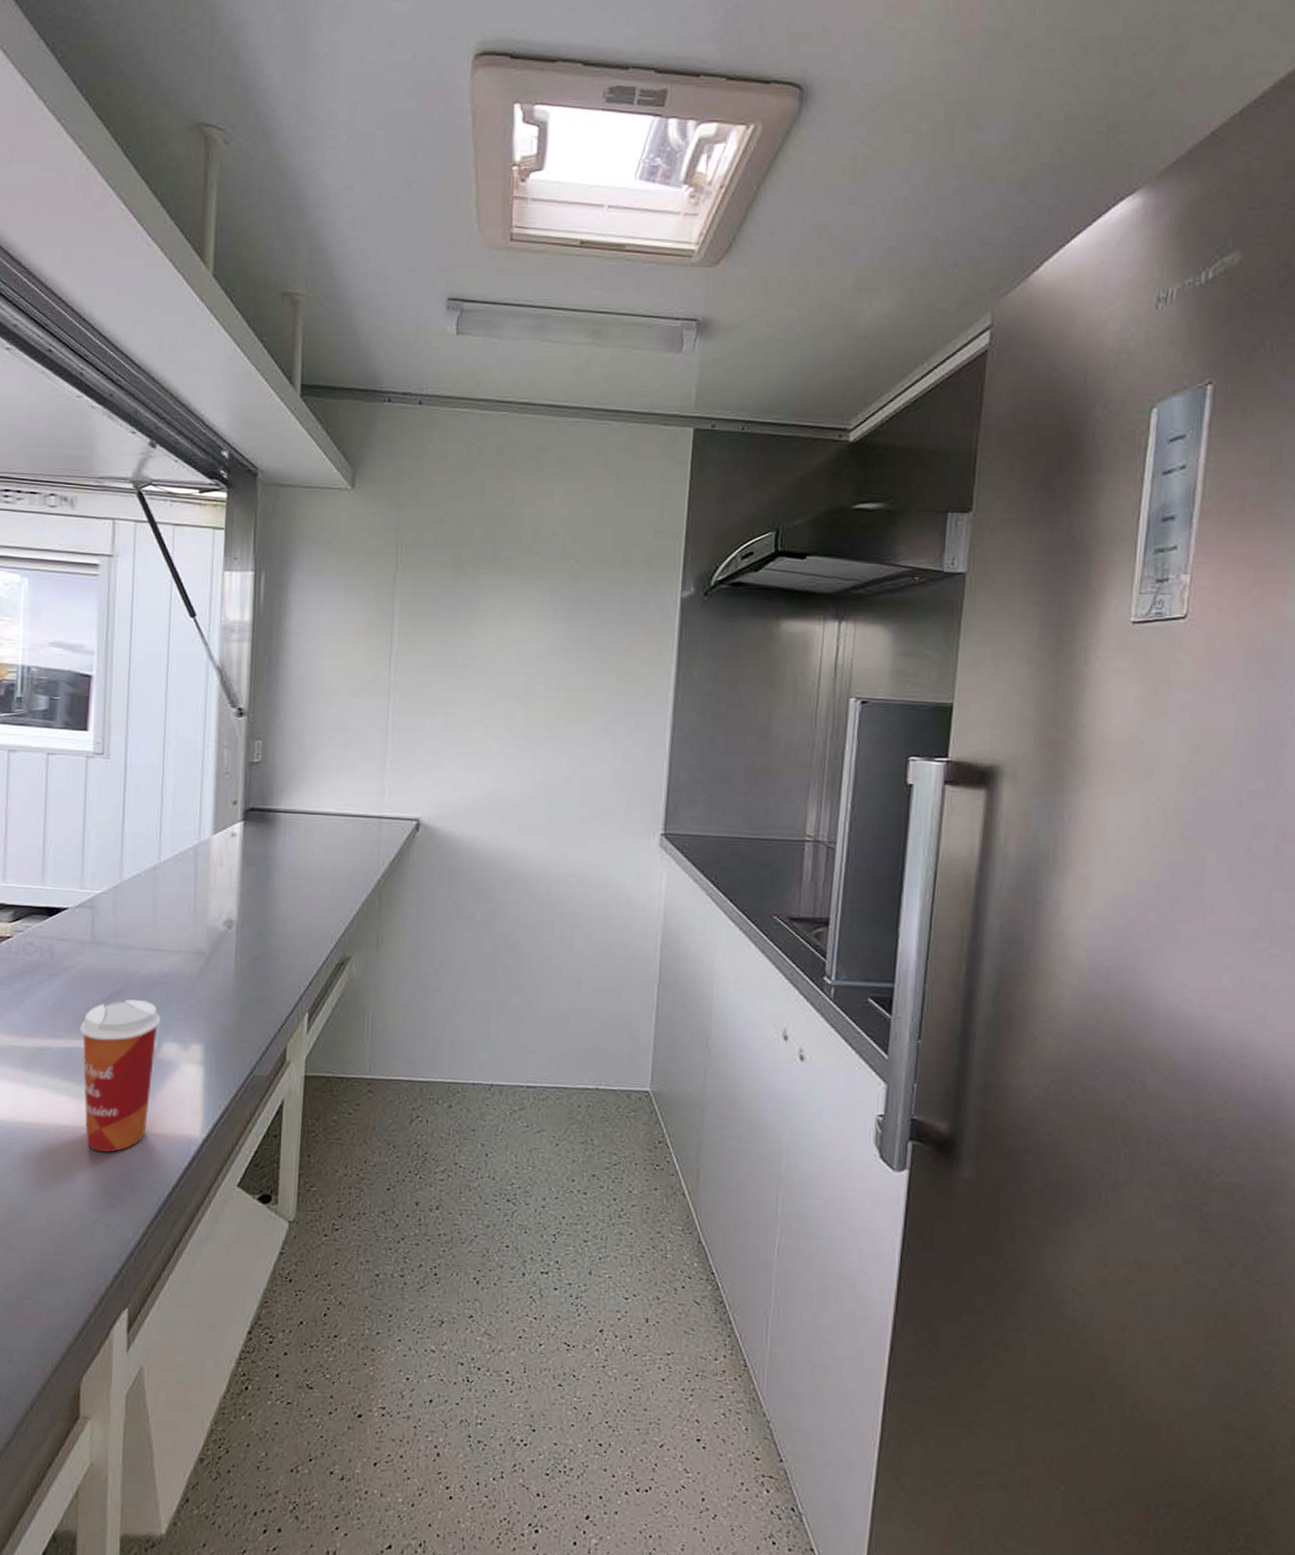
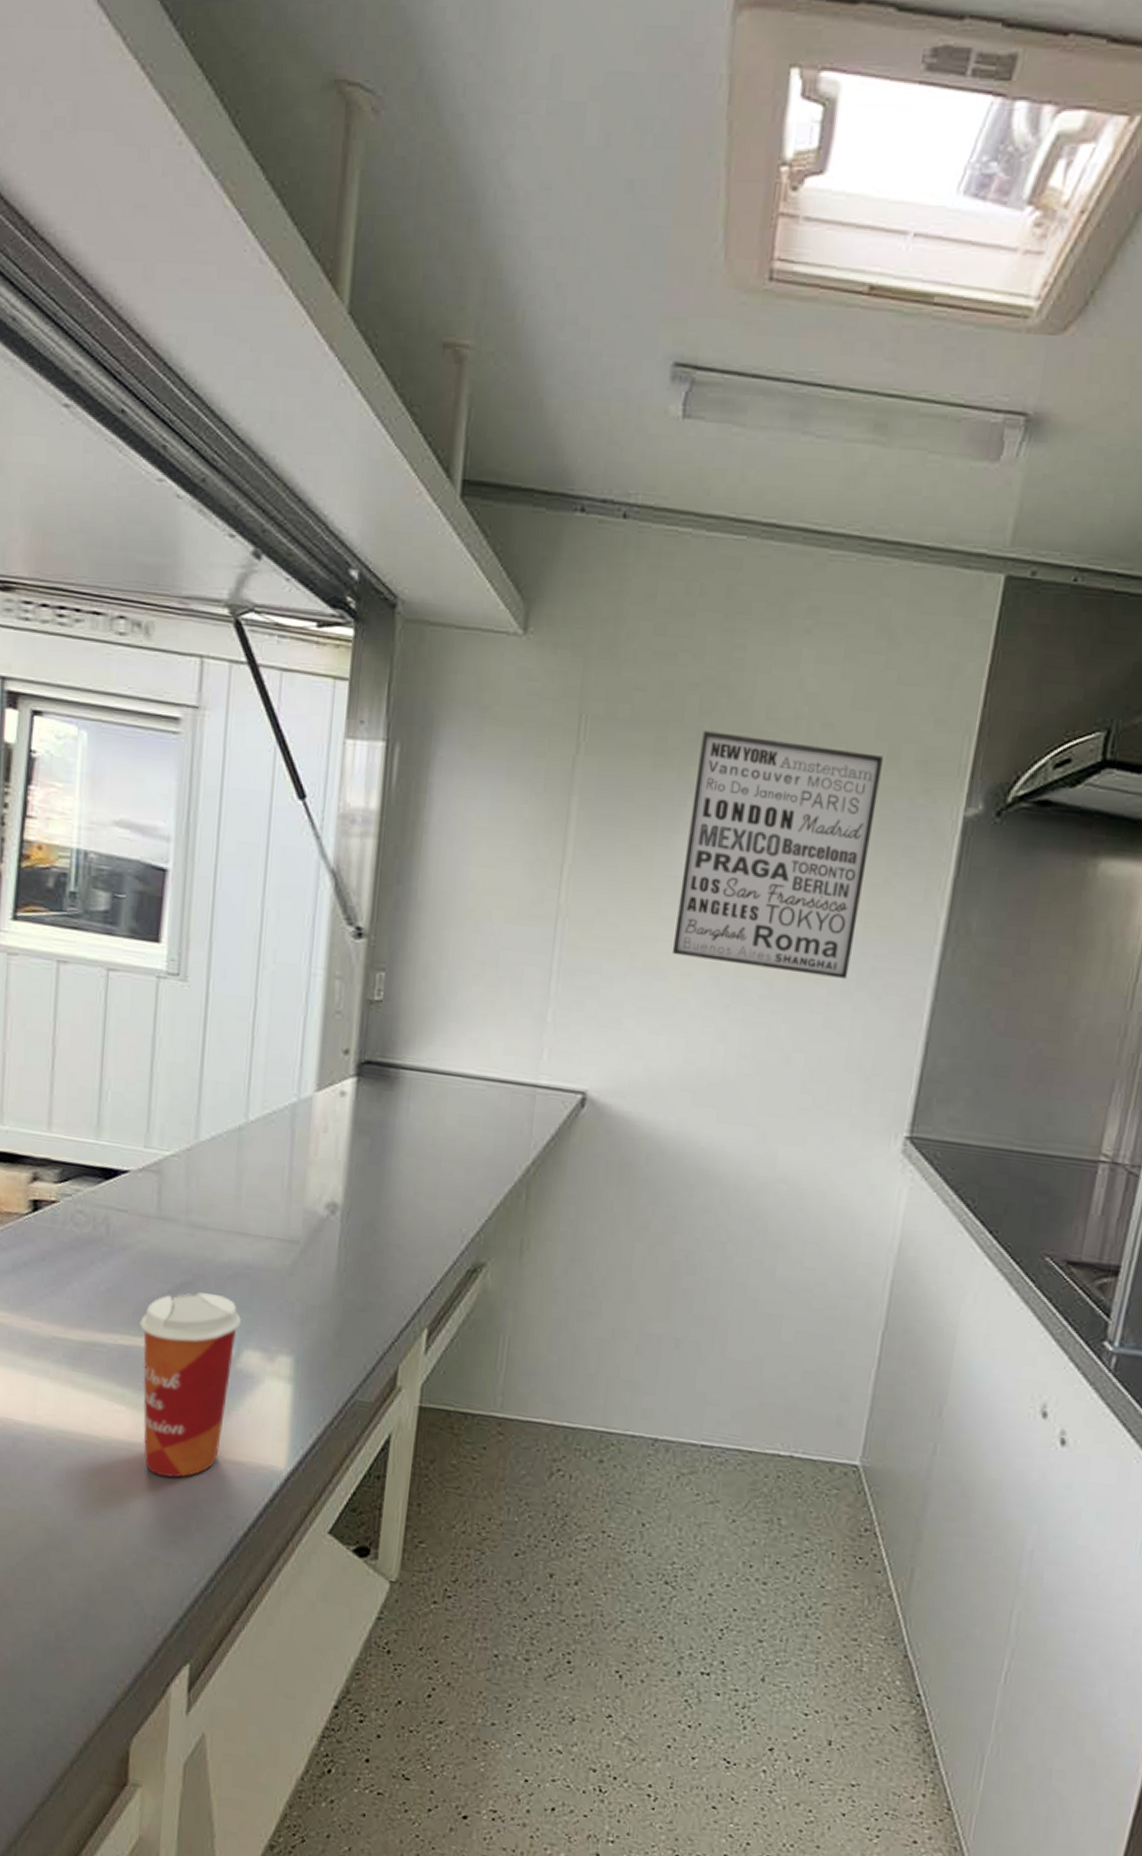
wall art: none [477,549,619,720] -> present [673,730,883,979]

